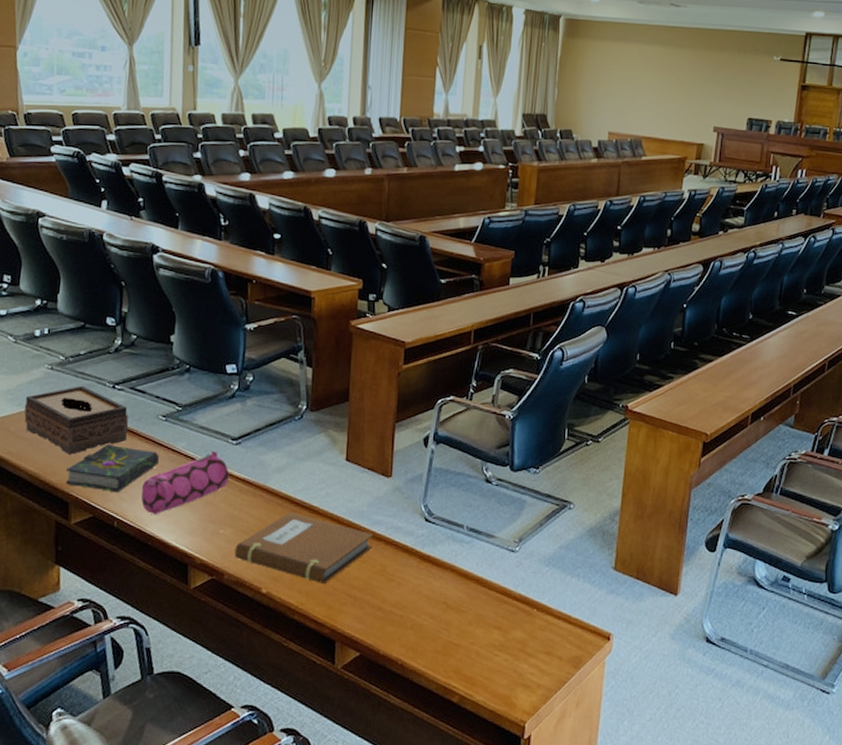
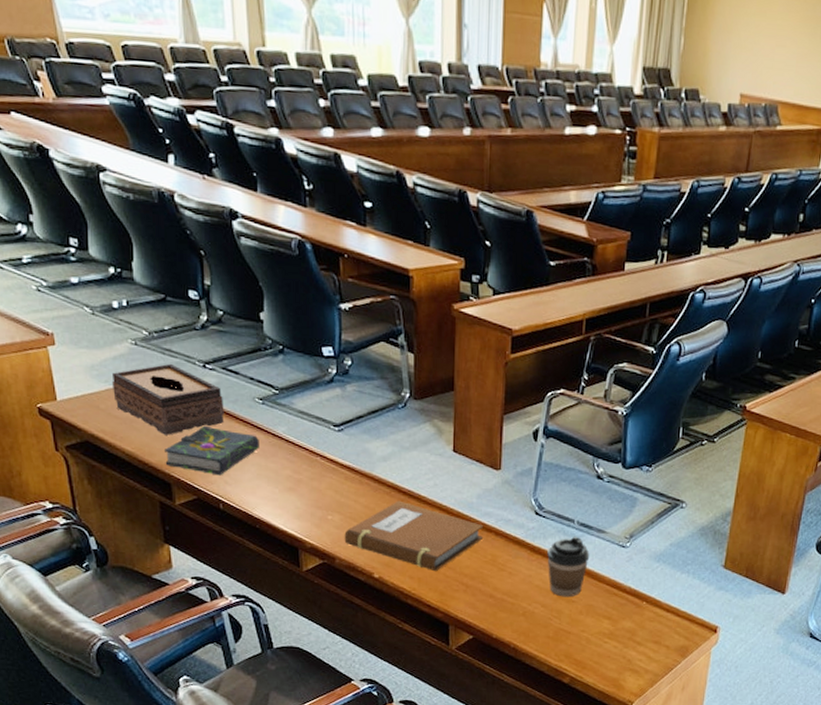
pencil case: present [141,450,230,514] -> none [244,436,334,498]
coffee cup: none [436,542,479,607] -> present [547,536,590,597]

